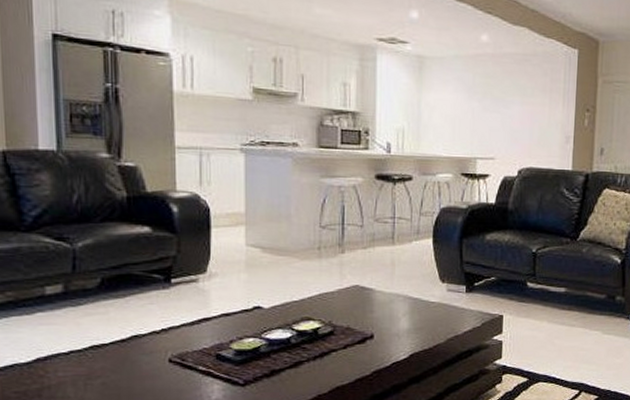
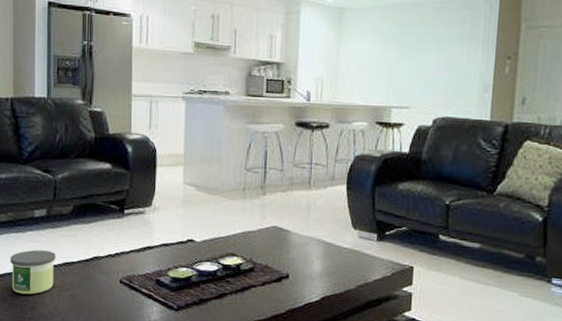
candle: none [12,334,79,389] -> present [10,249,55,295]

